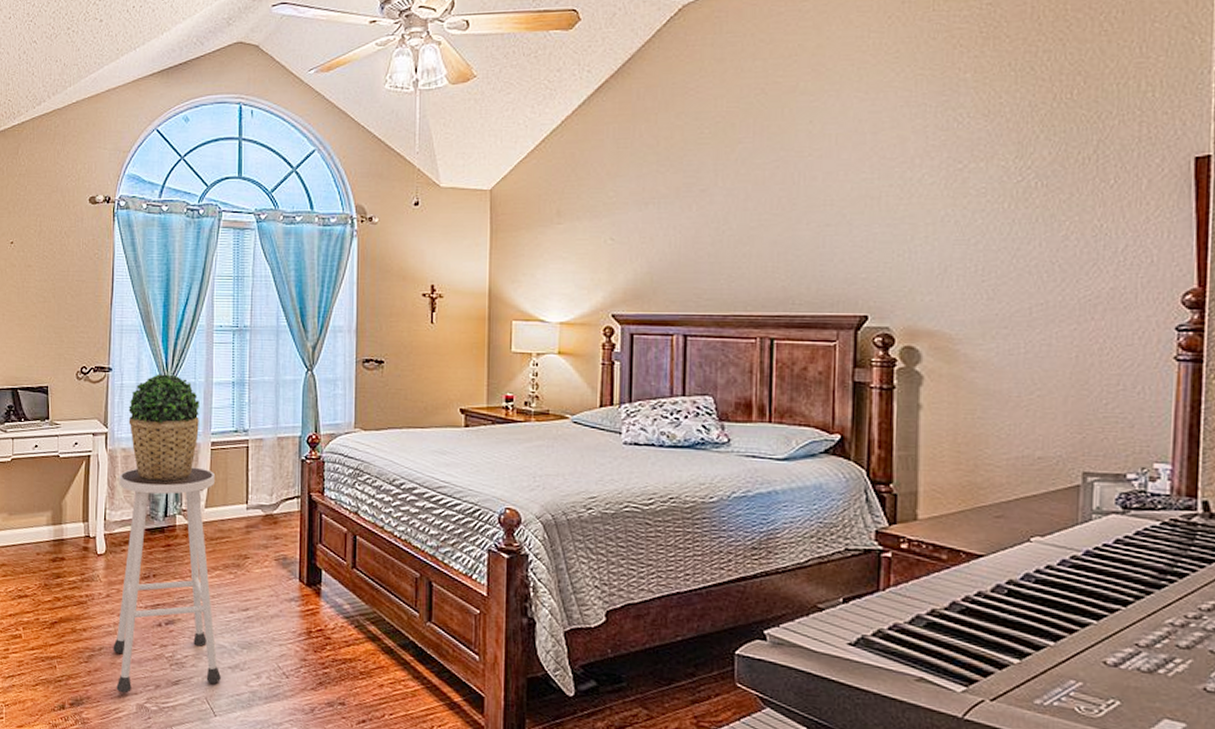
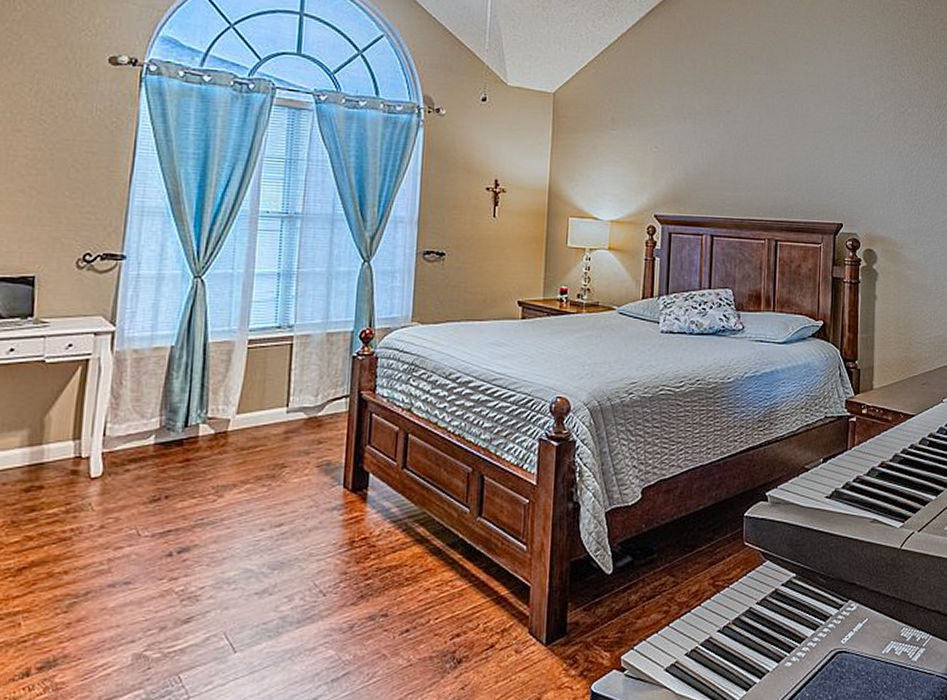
stool: present [113,467,222,693] -> none [104,368,252,644]
potted plant: present [128,374,199,481] -> none [144,263,237,385]

